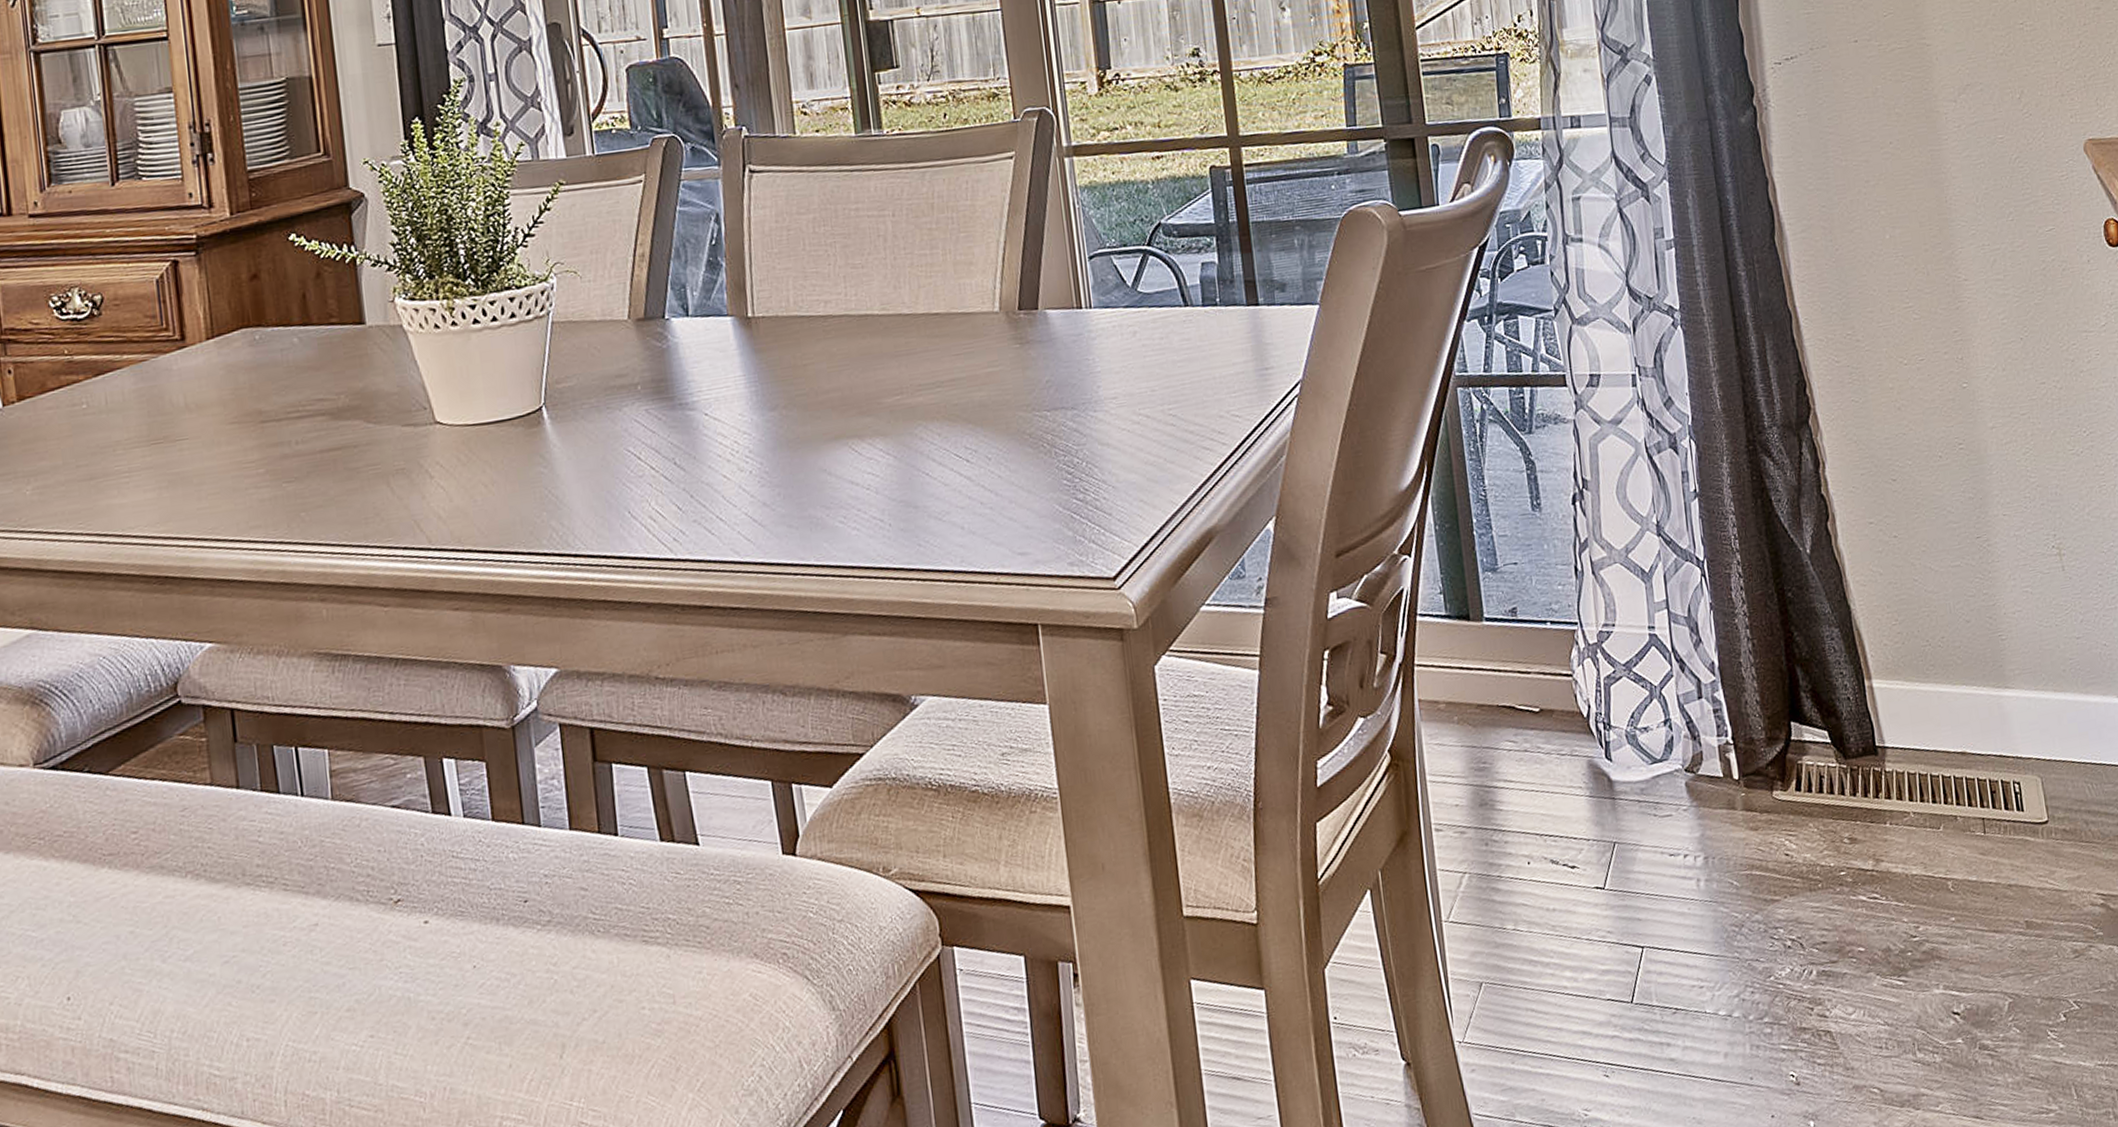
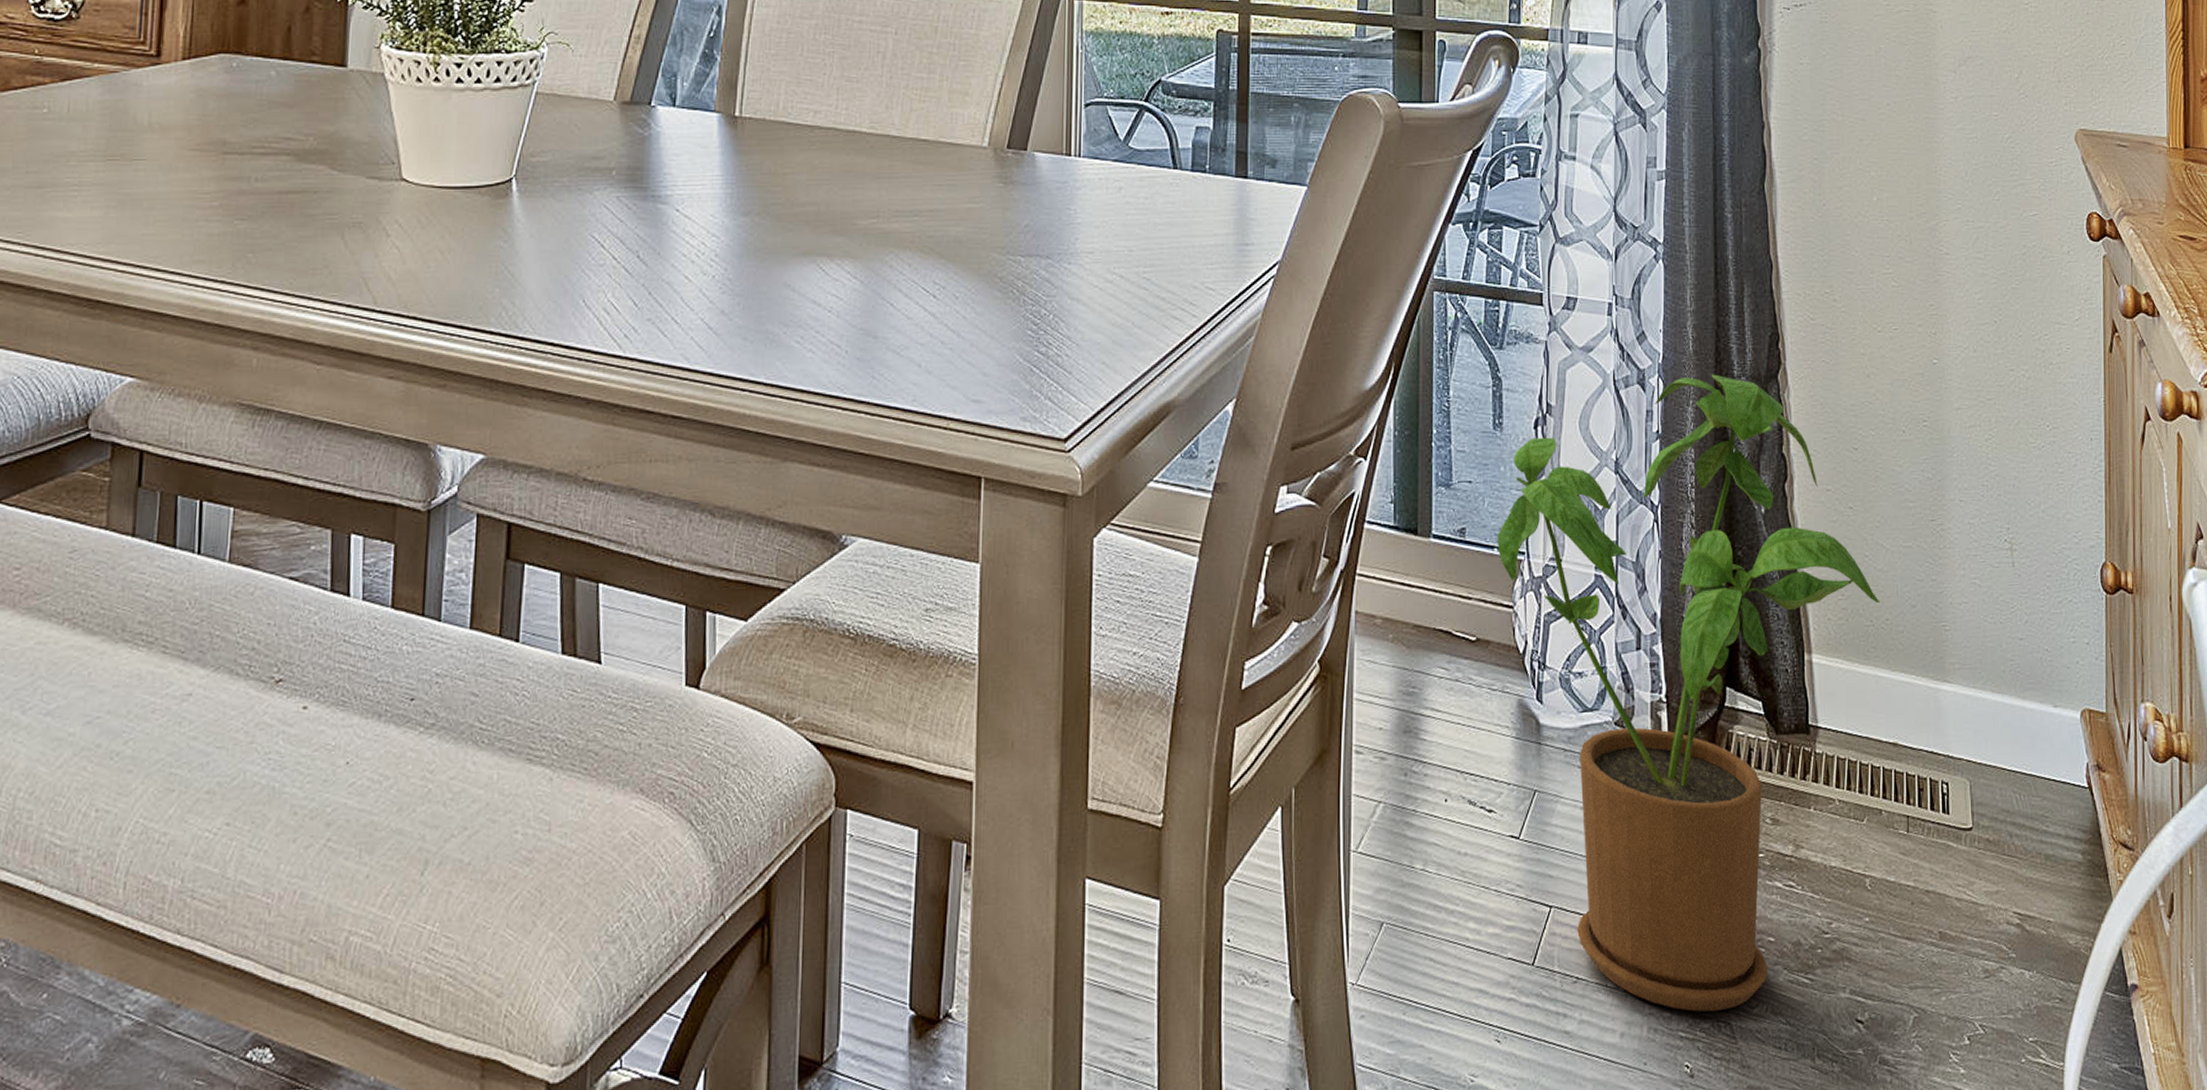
house plant: none [1548,428,1934,1026] -> present [1497,374,1880,1012]

